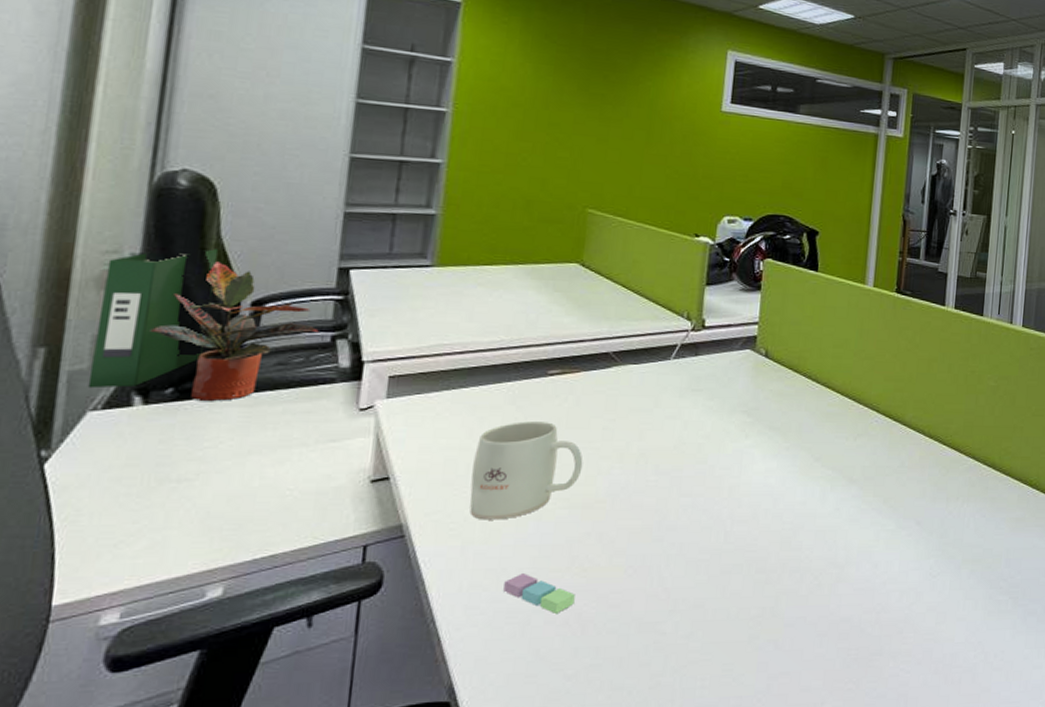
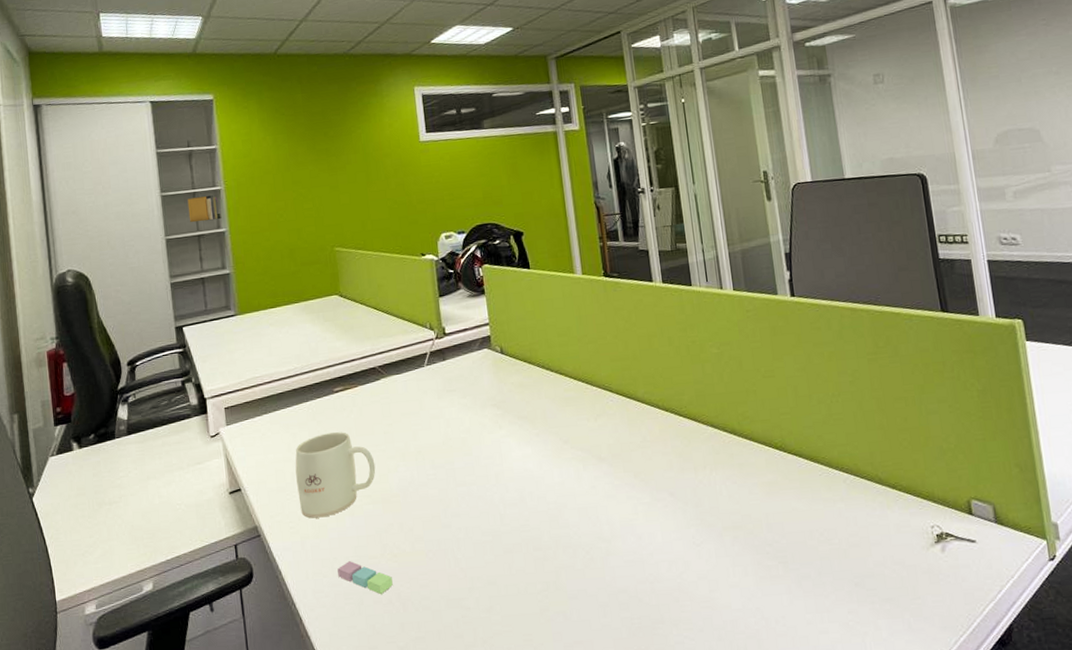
binder: present [87,249,218,389] -> none [39,326,106,440]
potted plant: present [150,261,319,401] -> none [72,335,173,442]
books: none [391,113,441,148] -> present [187,195,222,223]

